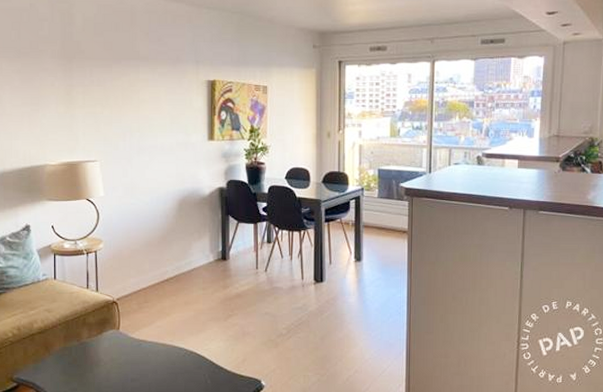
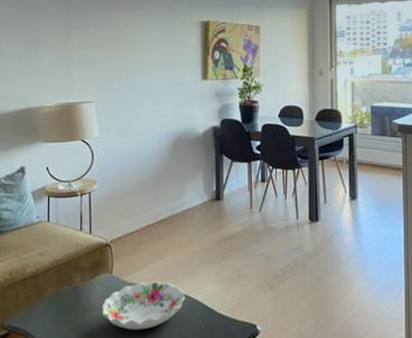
decorative bowl: none [109,338,191,384] -> present [102,281,185,330]

